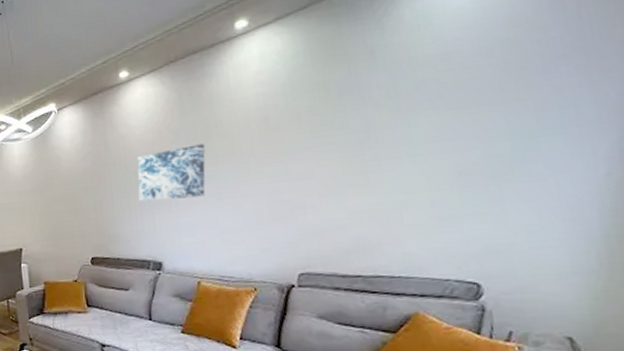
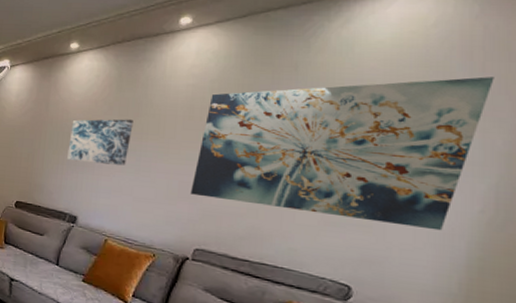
wall art: none [282,23,594,215] -> present [190,77,494,231]

